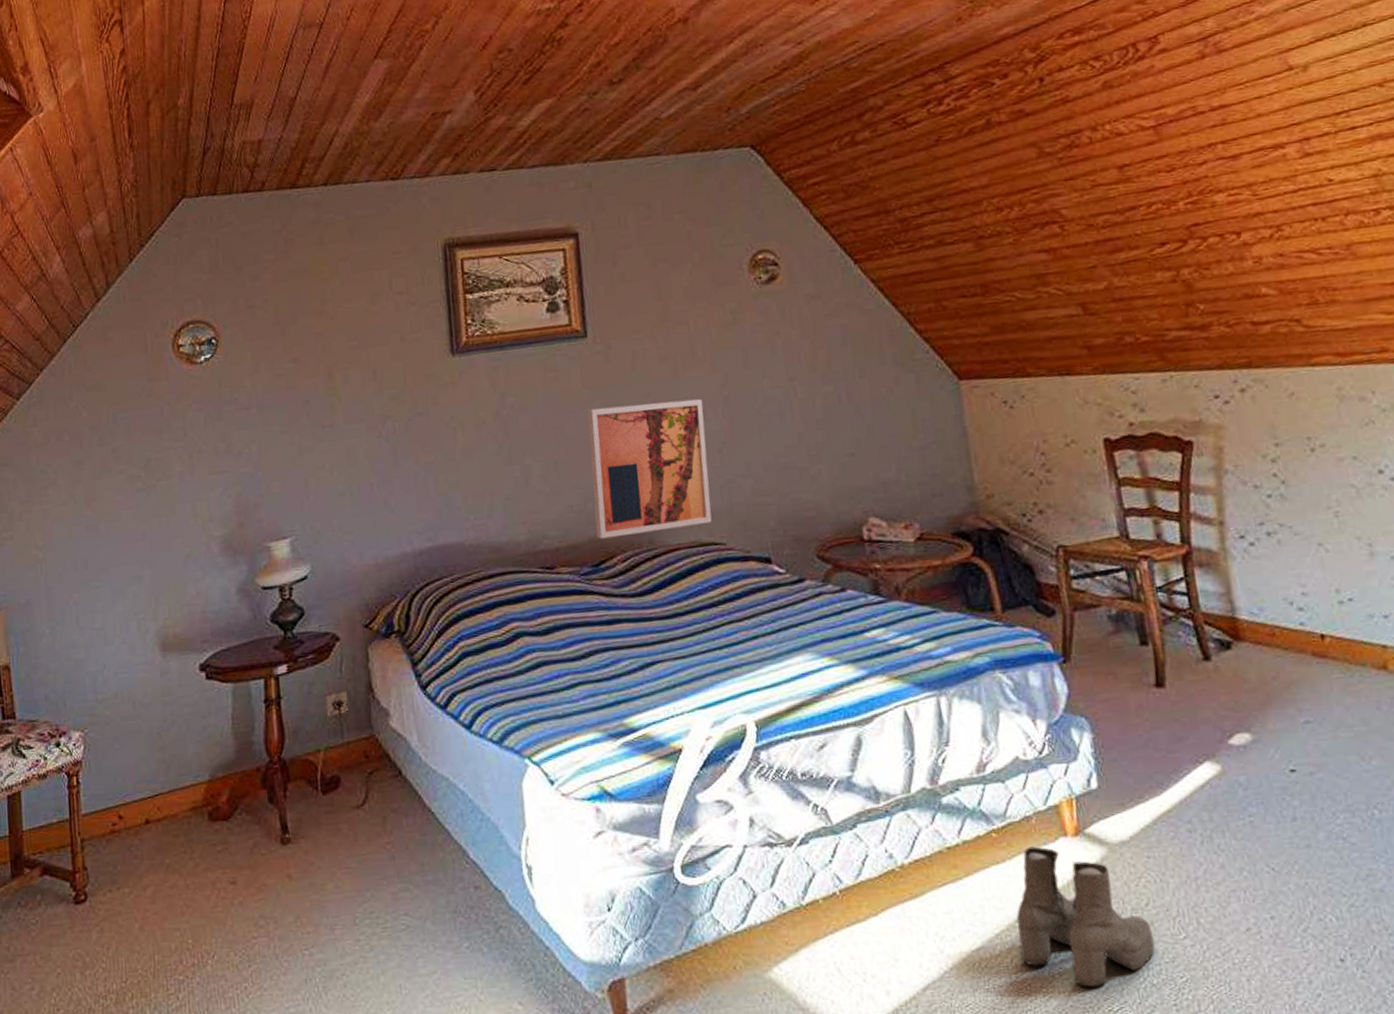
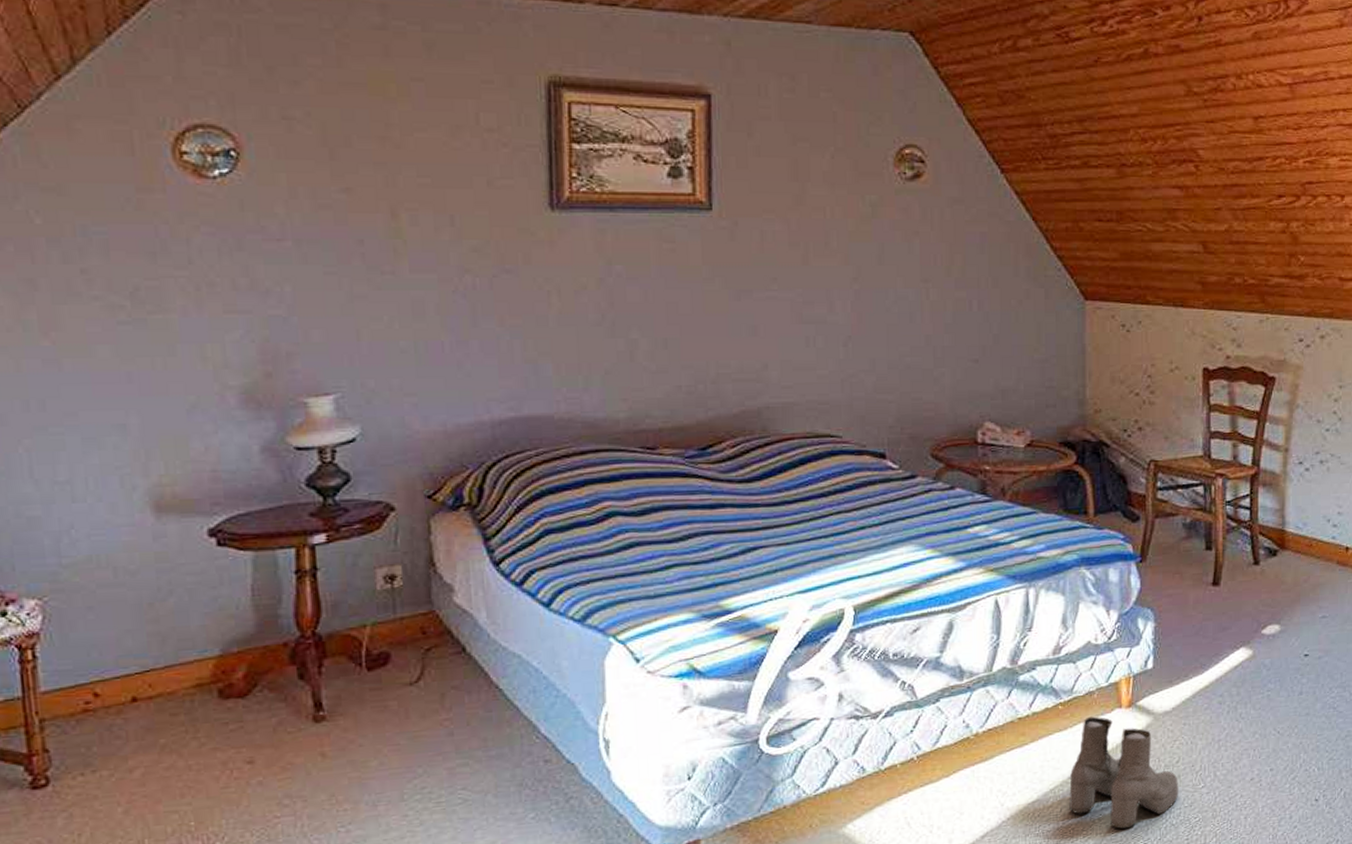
wall art: present [587,398,712,539] -> none [705,288,832,423]

